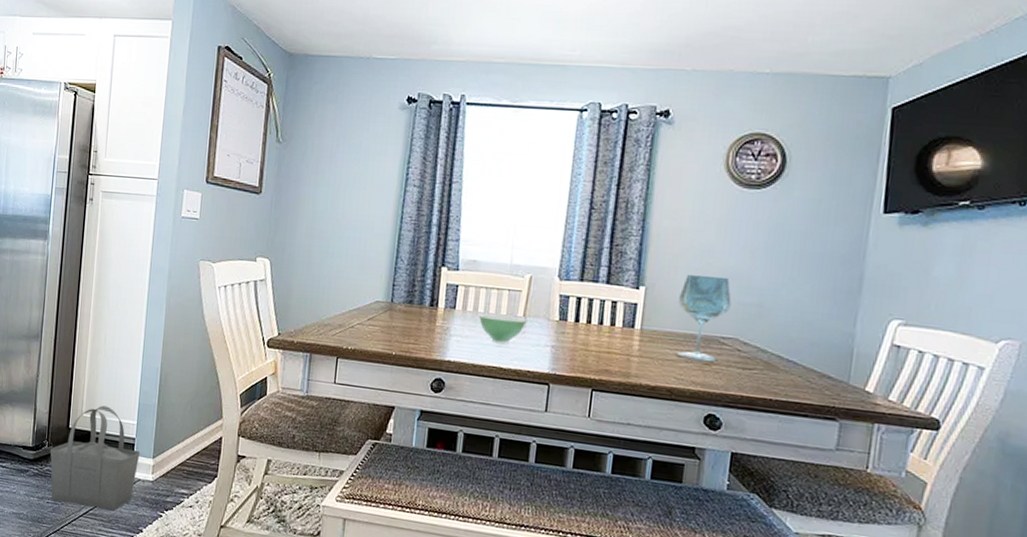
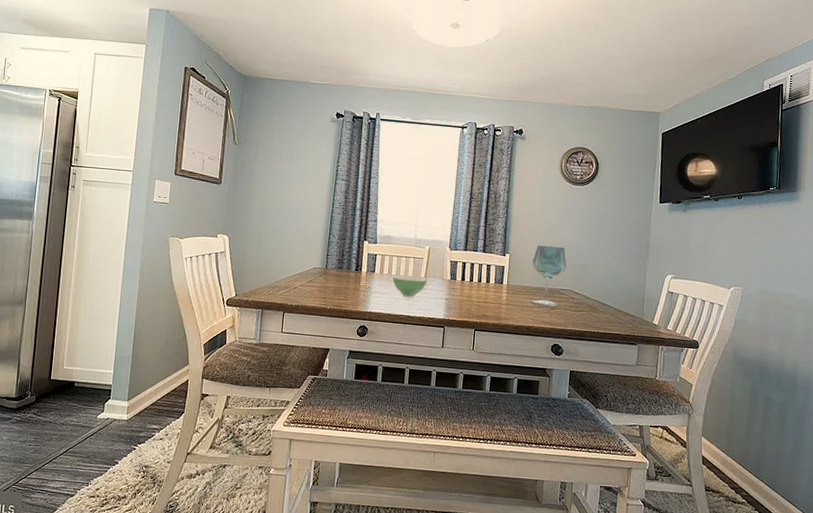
shopping bag: present [50,405,140,511] -> none [32,359,116,448]

